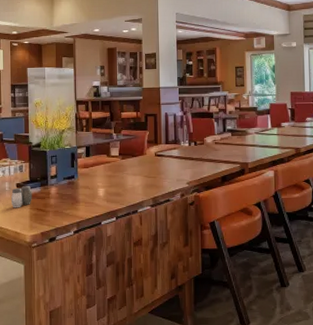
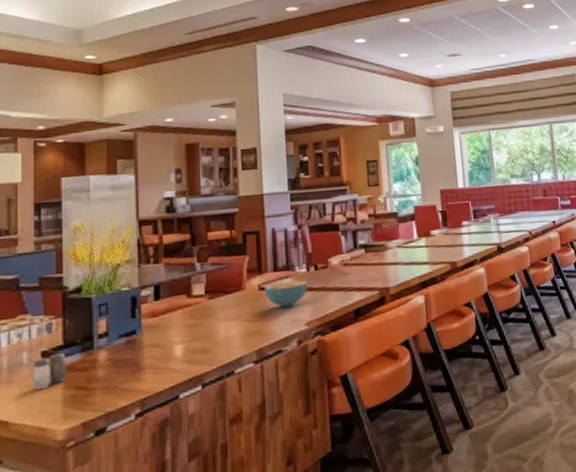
cereal bowl: none [159,152,189,170] -> present [265,280,308,307]

